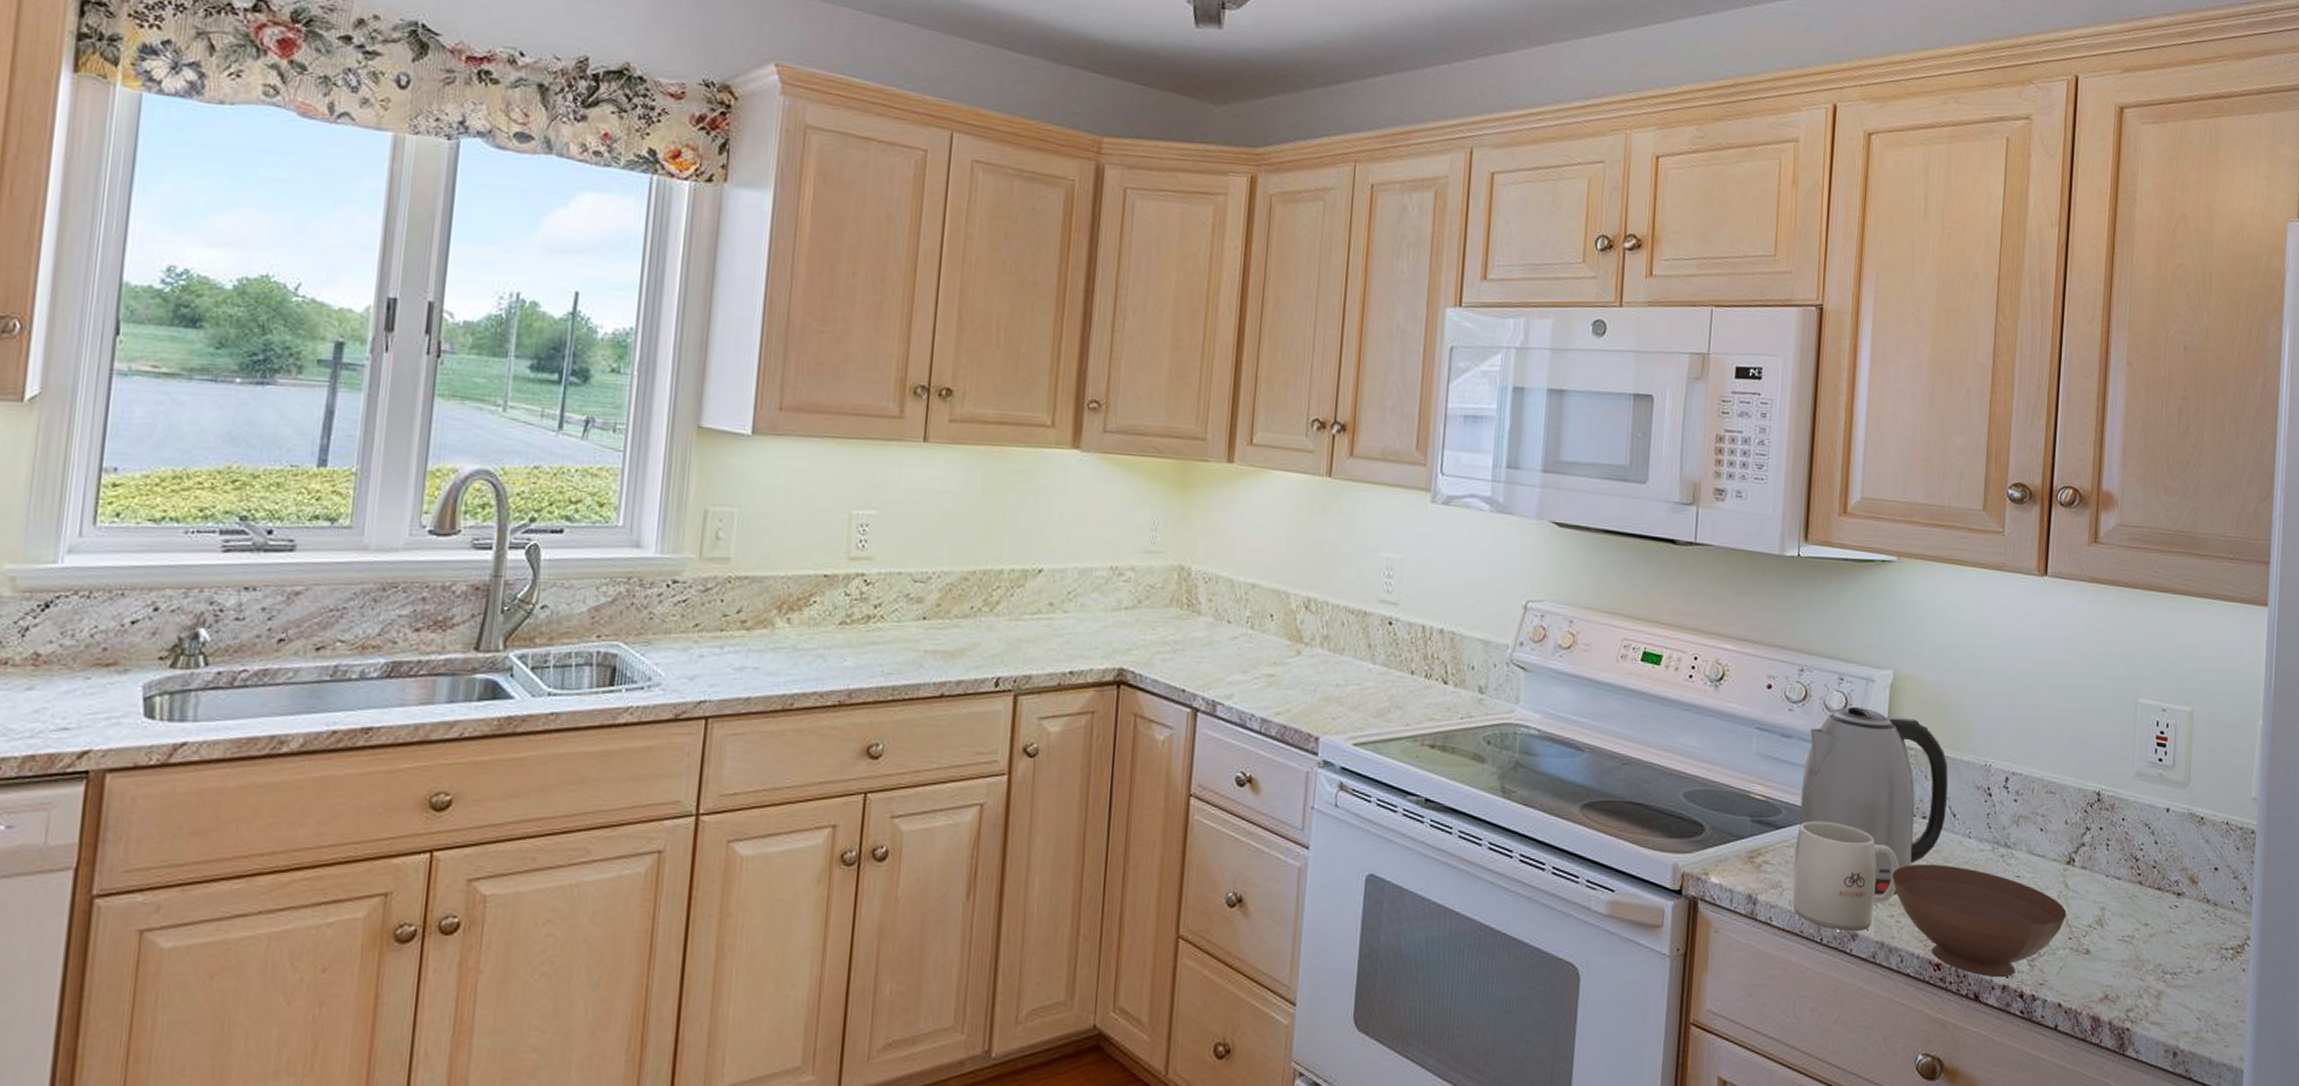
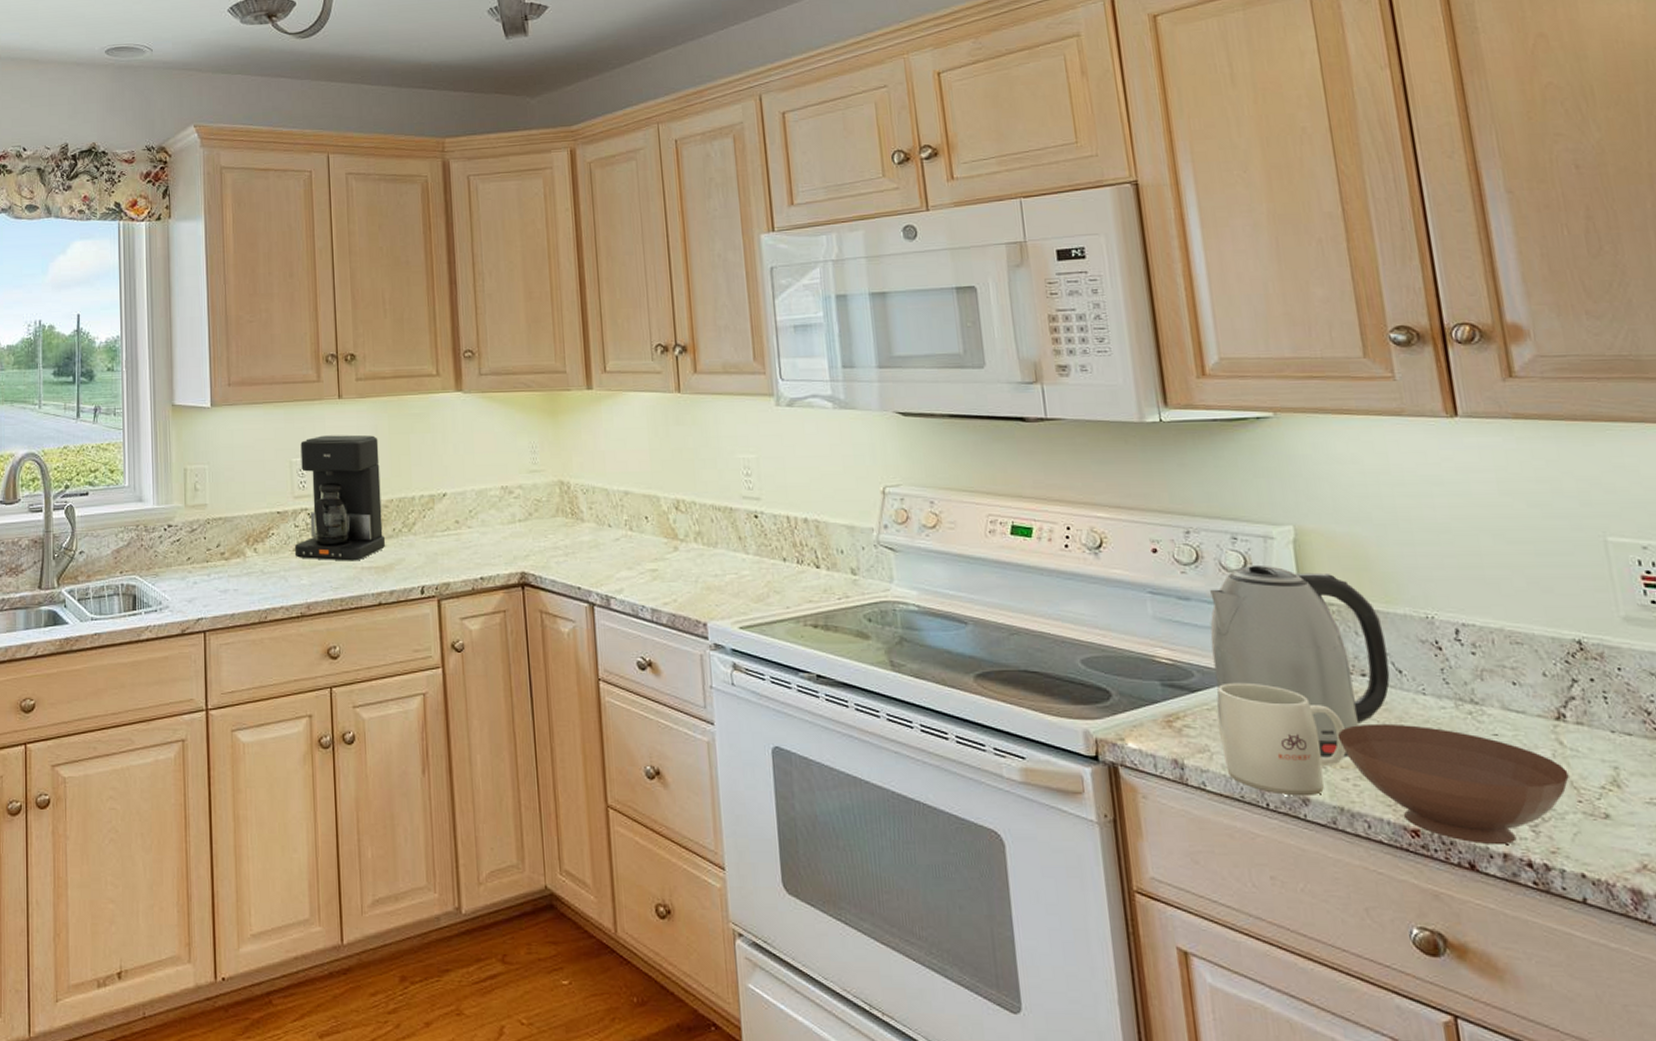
coffee maker: none [841,485,968,643] -> present [295,435,385,561]

